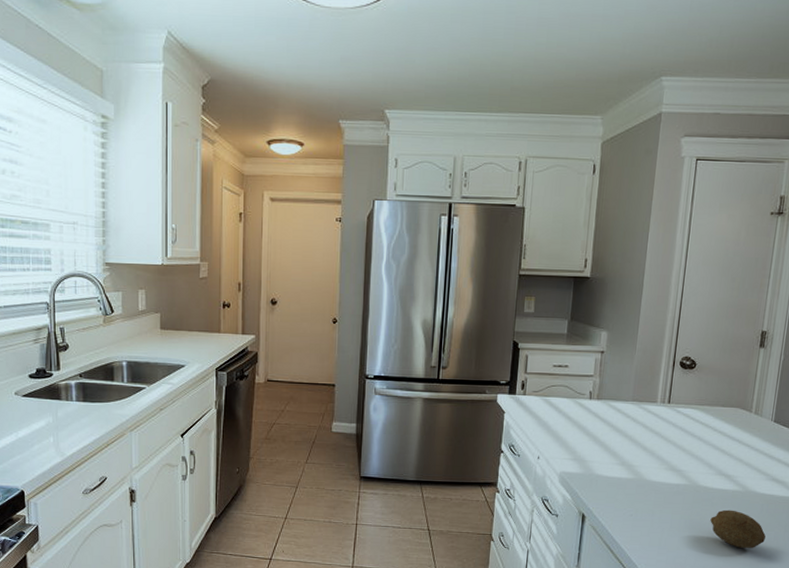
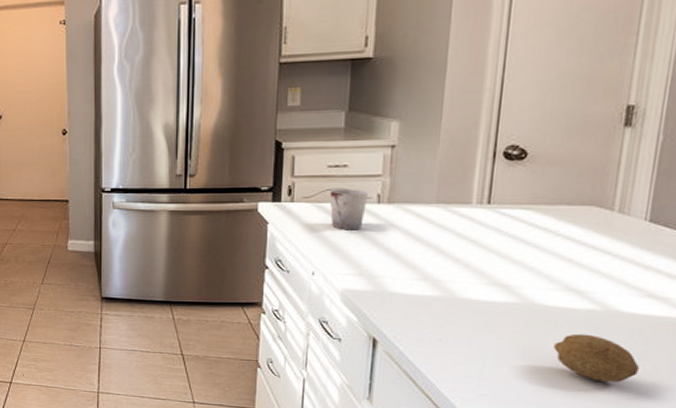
cup: none [553,385,583,421] -> present [329,189,369,230]

